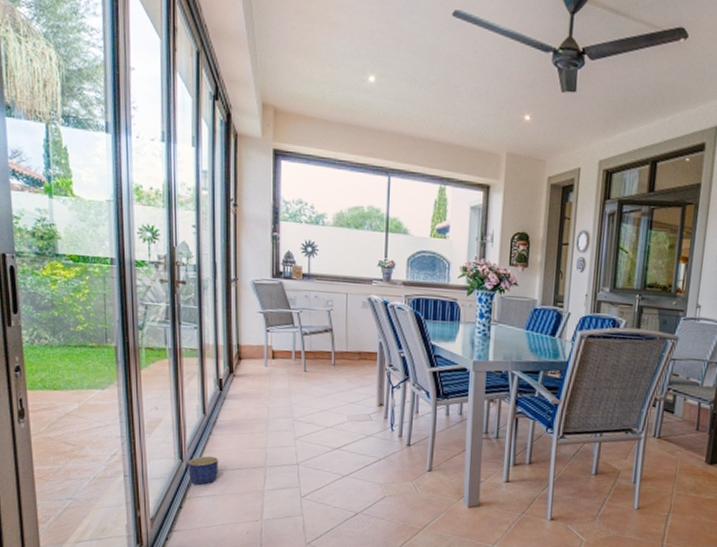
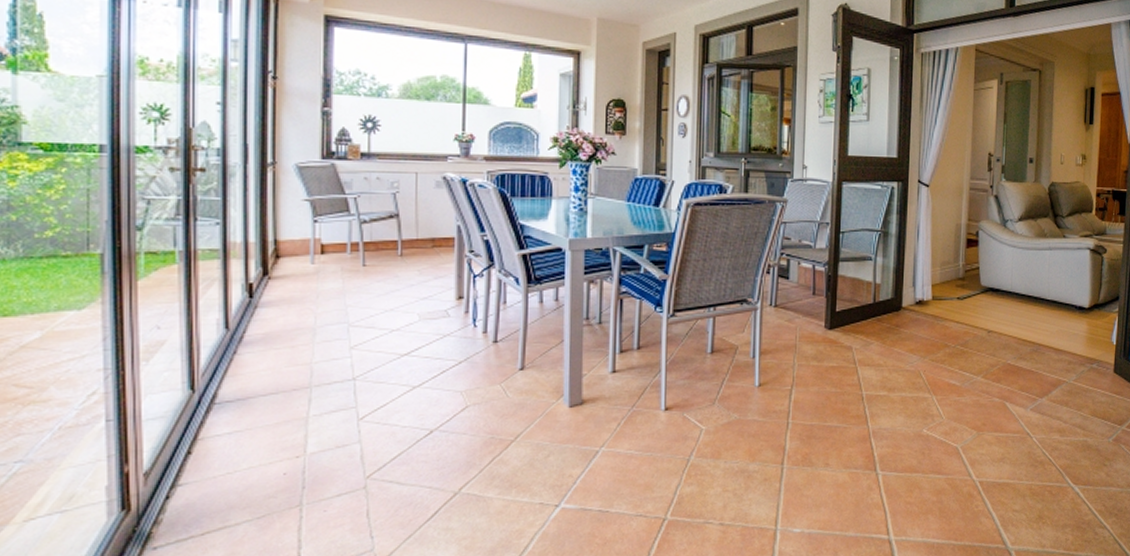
planter: present [188,456,218,485] -> none [202,382,245,420]

